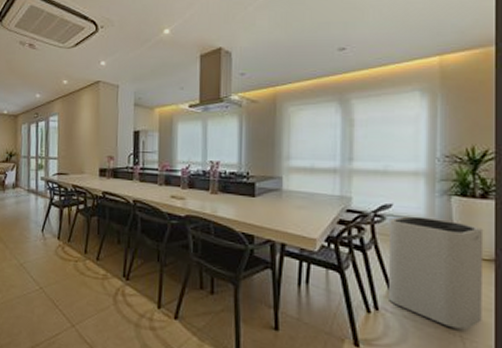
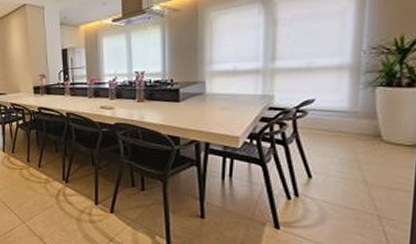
trash can: present [389,216,484,330] -> none [309,109,408,210]

